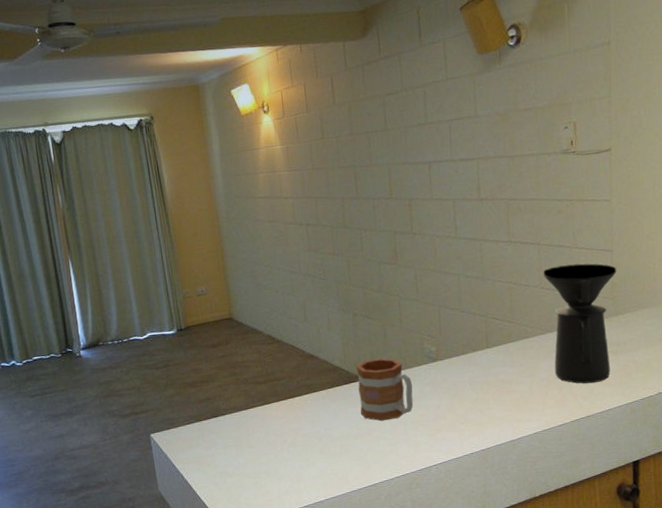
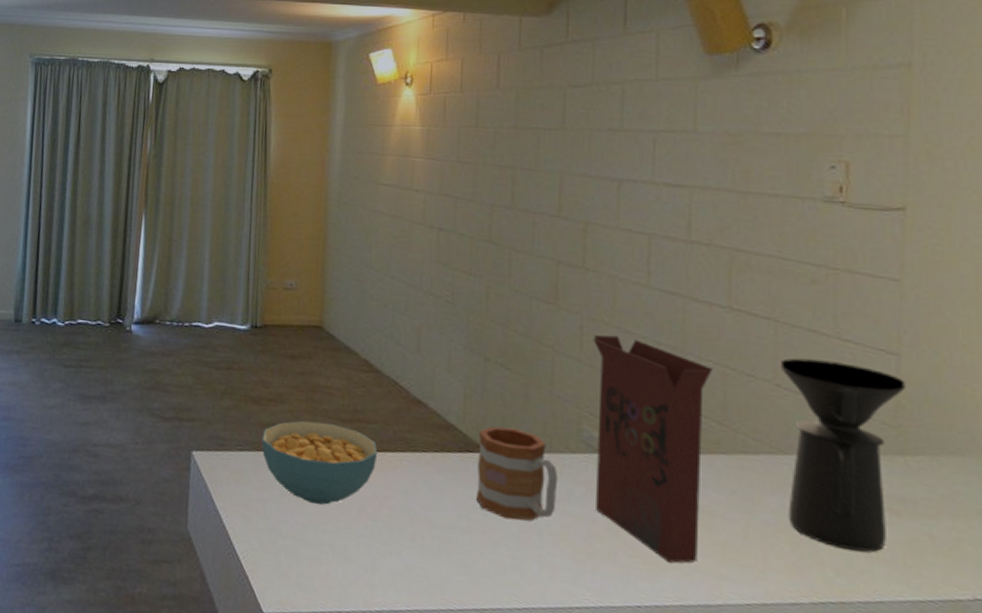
cereal bowl: none [202,387,289,447] -> present [261,420,378,505]
cereal box: none [424,277,504,421] -> present [593,334,712,564]

